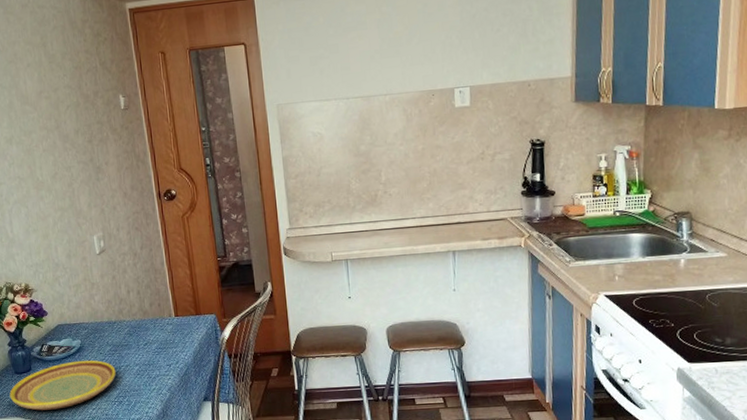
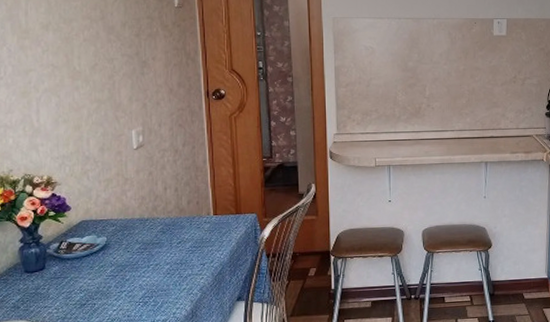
plate: present [9,360,116,411] -> none [15,258,144,313]

